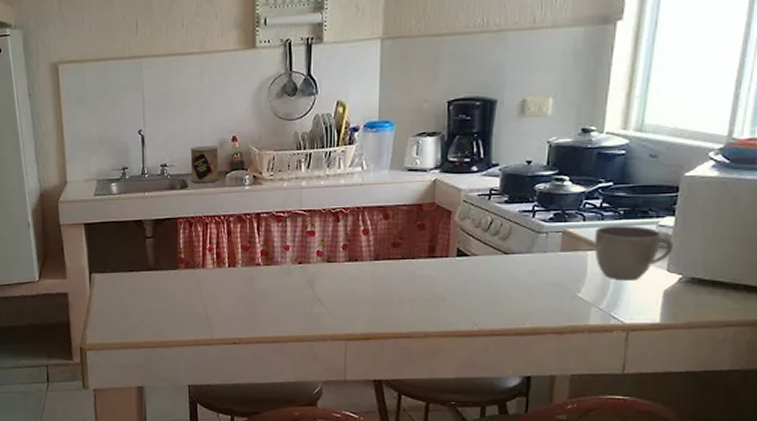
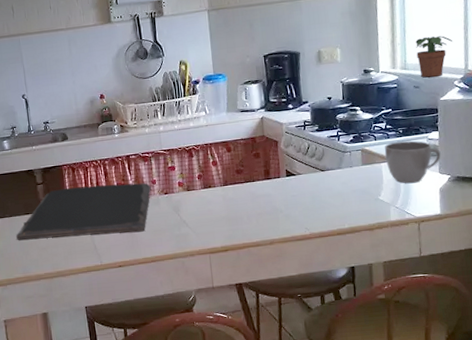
cutting board: none [115,245,282,305] -> present [15,182,151,240]
tin can: present [190,146,219,184] -> none [67,103,93,136]
potted plant: none [660,89,716,145] -> present [415,36,452,78]

